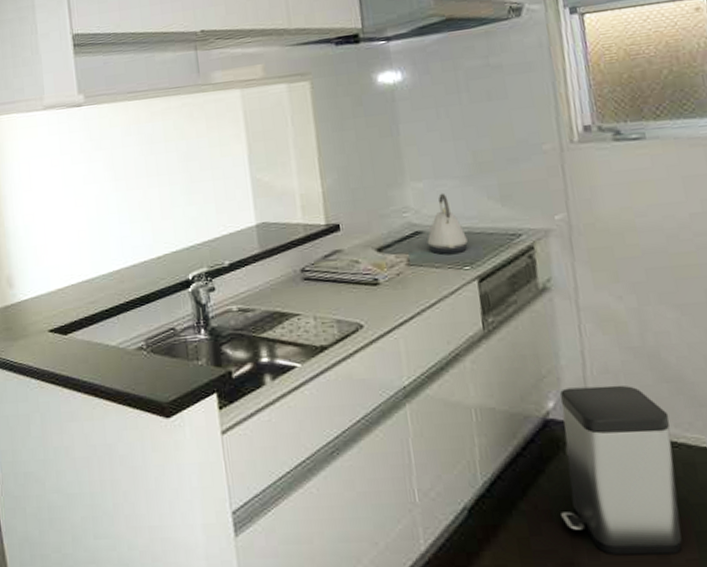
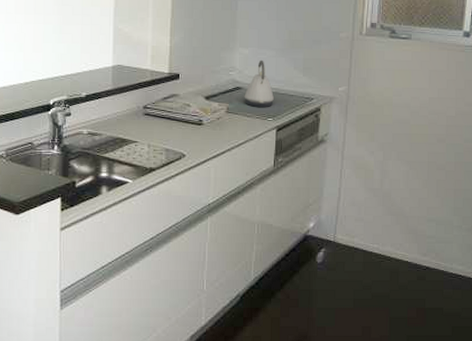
pedal bin: present [559,385,682,556] -> none [303,214,388,332]

